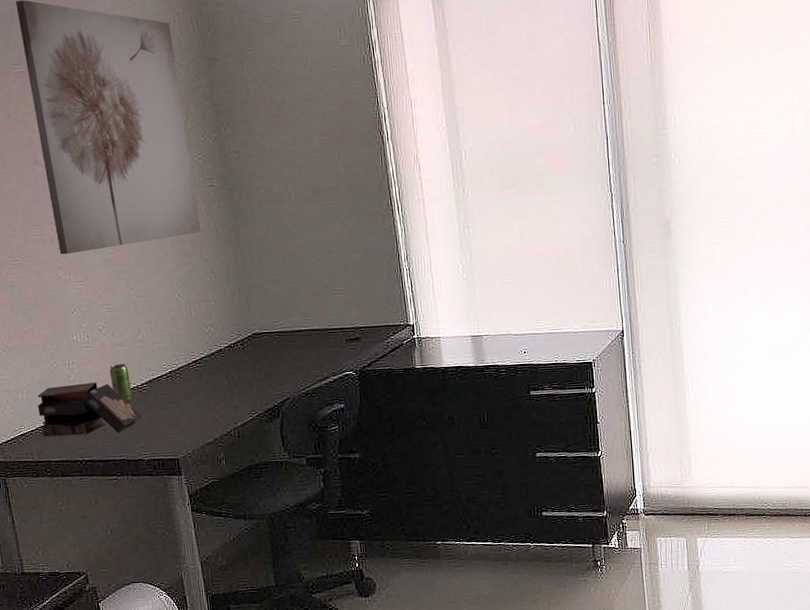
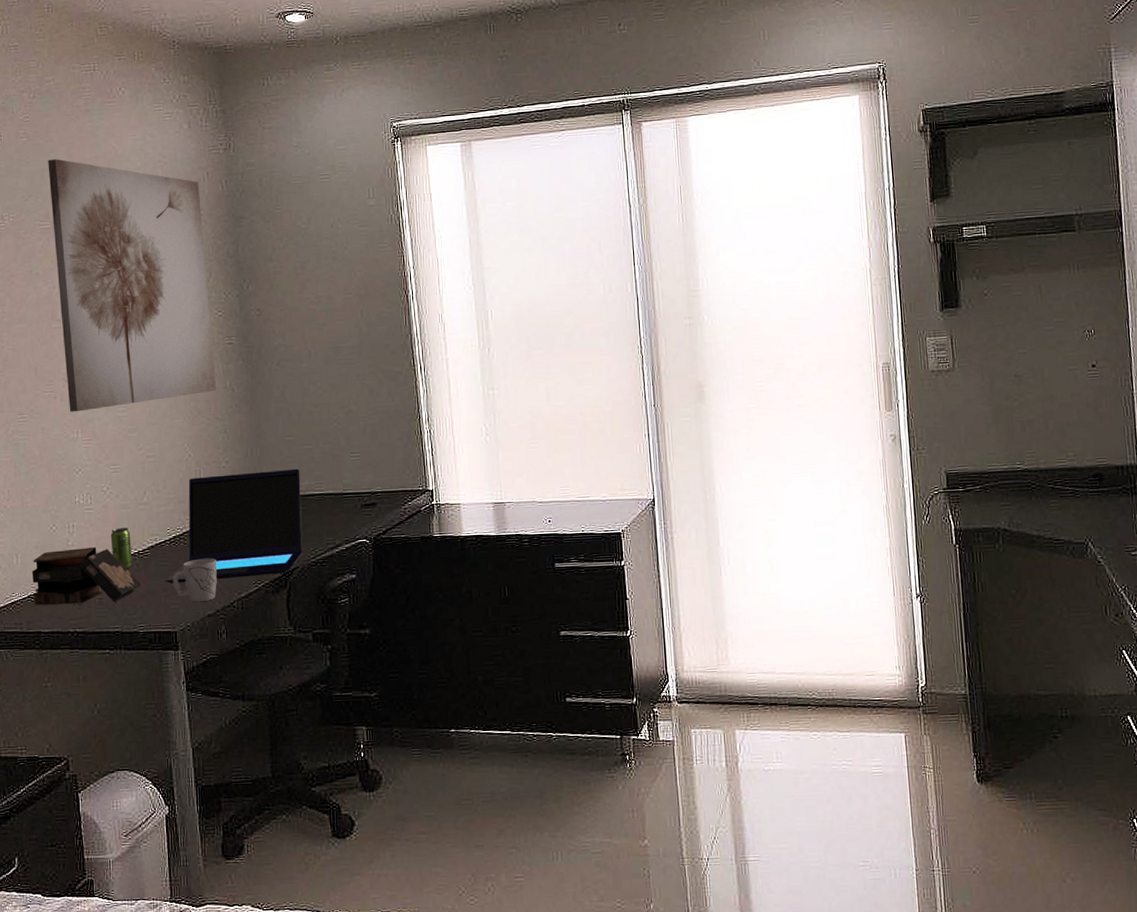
laptop: none [164,306,294,415] -> present [165,468,303,584]
mug: none [171,391,214,432] -> present [173,558,217,603]

